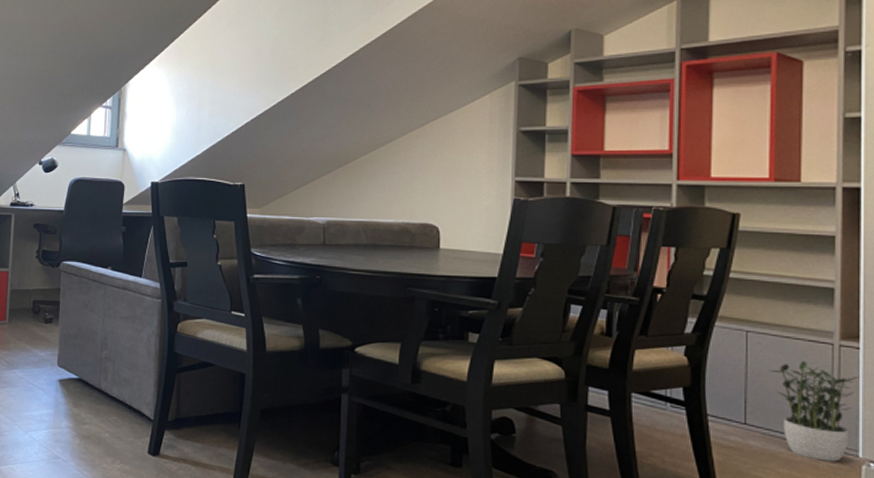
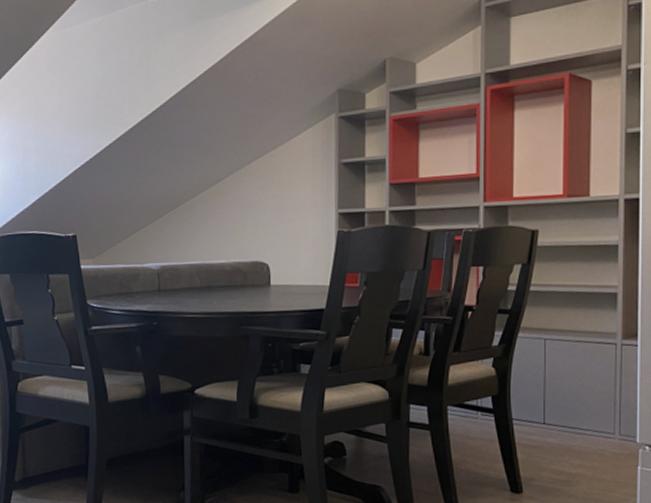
potted plant: present [769,360,860,462] -> none [564,361,638,449]

